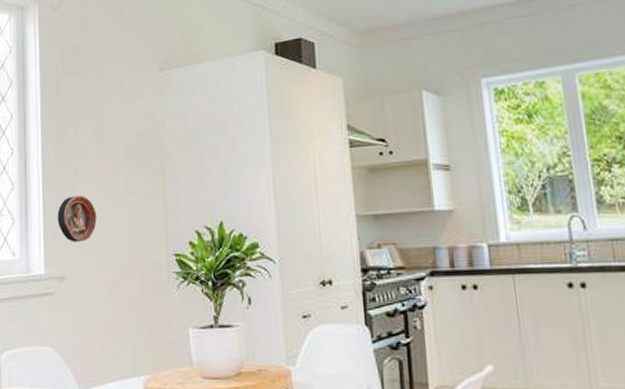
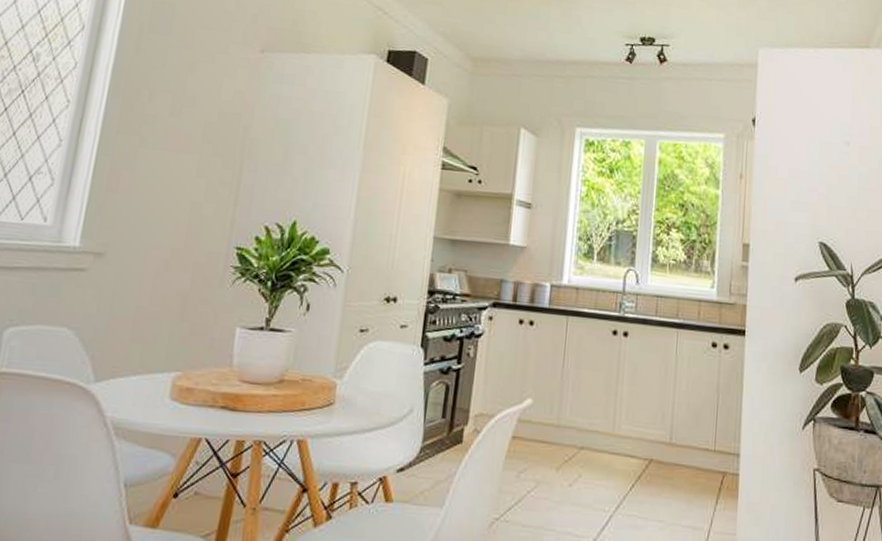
relief medallion: present [57,195,97,242] -> none [107,166,156,218]

